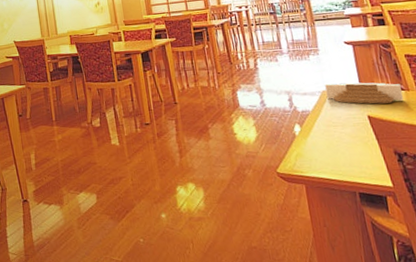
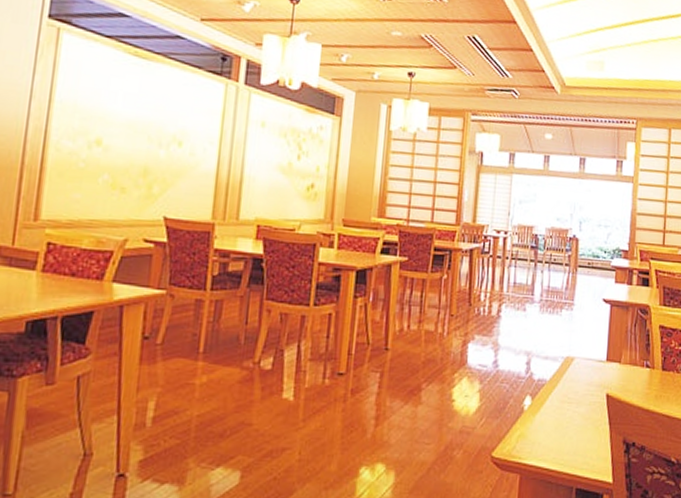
architectural model: present [325,82,403,104] -> none [569,348,647,381]

